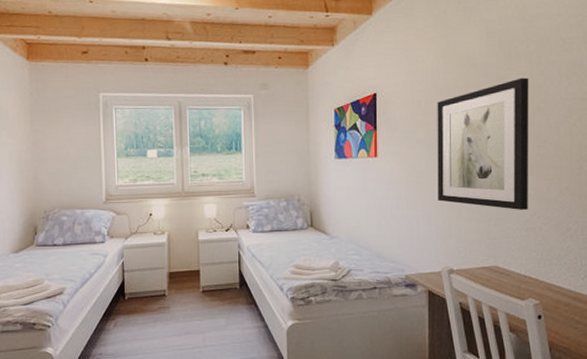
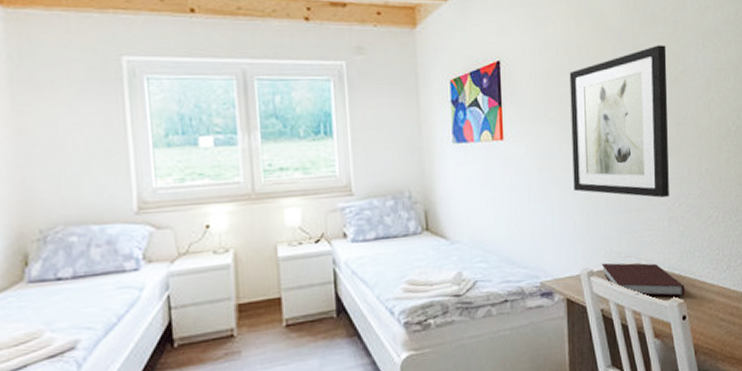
notebook: none [462,263,542,297] -> present [602,263,686,296]

